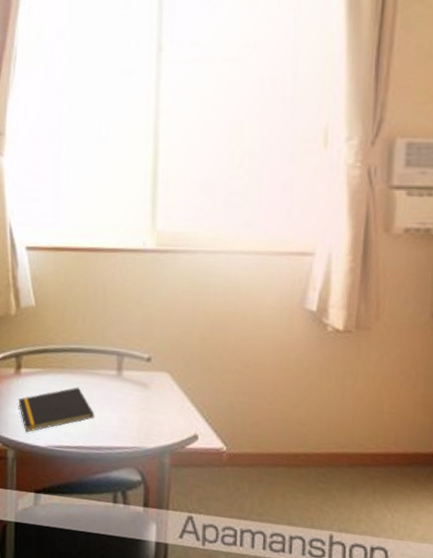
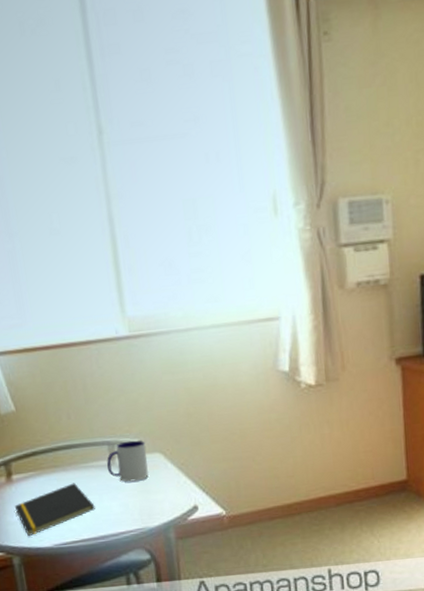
mug: none [113,354,155,398] -> present [107,440,149,482]

